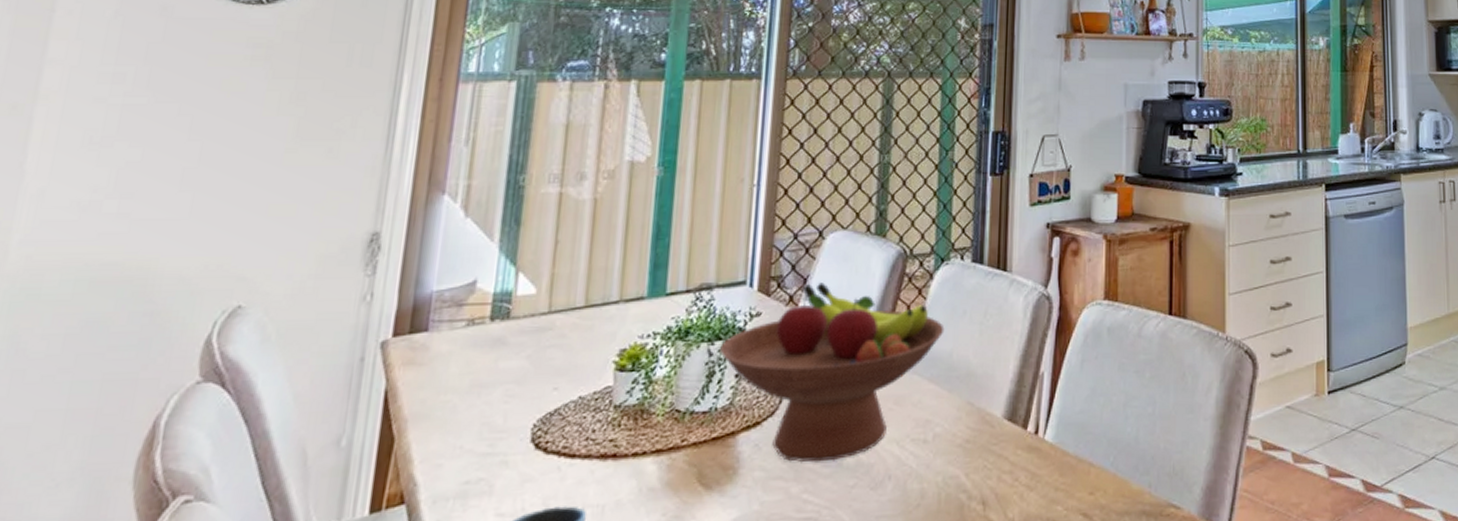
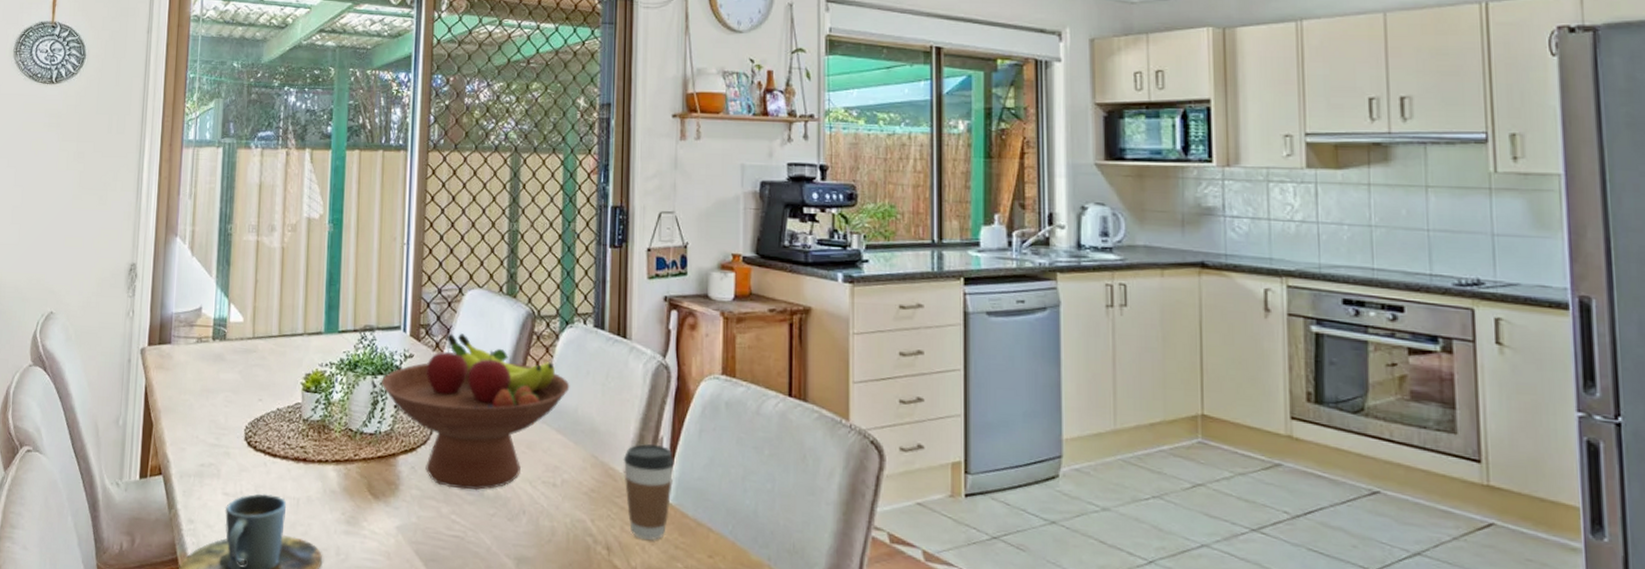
coffee cup: none [1001,381,1055,486] -> present [623,443,674,540]

